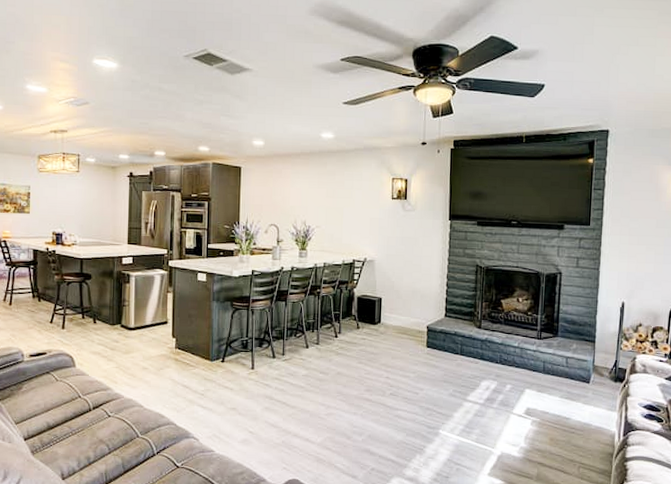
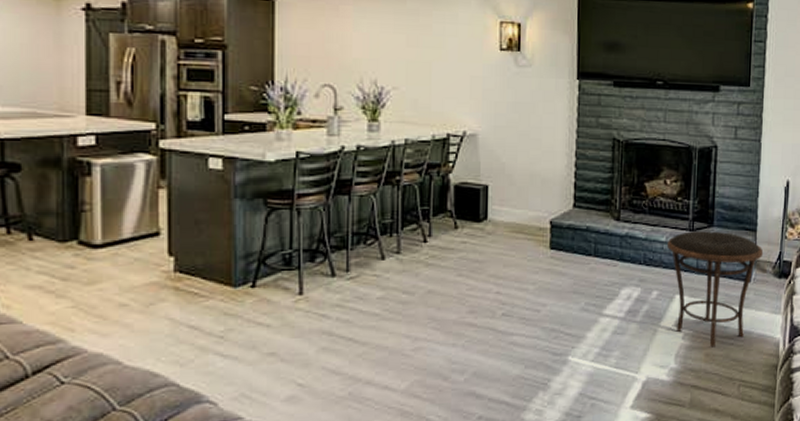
side table: none [519,339,601,434] -> present [668,231,764,348]

